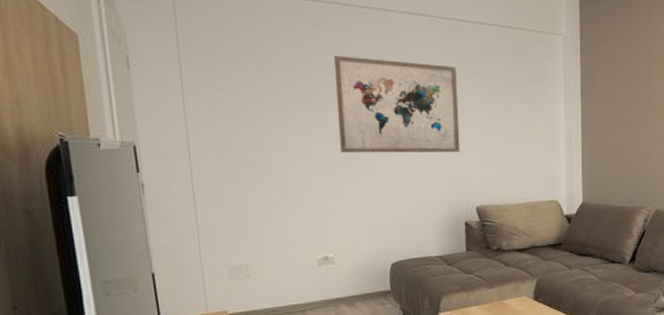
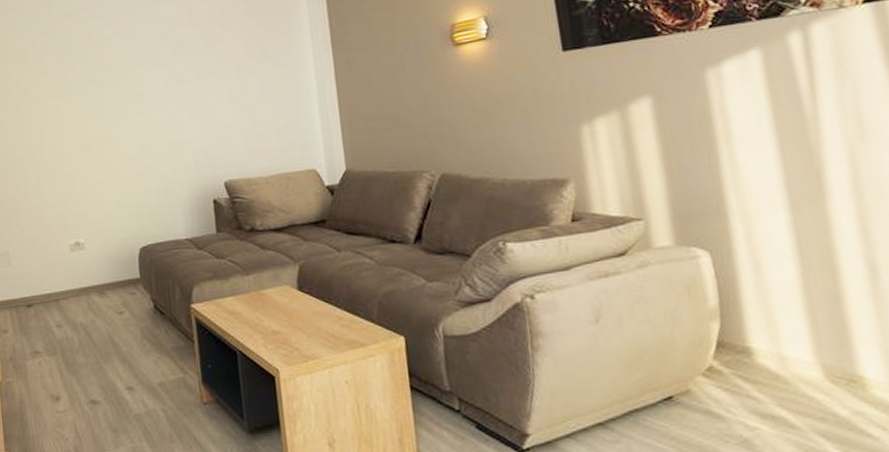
wall art: present [333,56,461,154] -> none [79,34,204,135]

